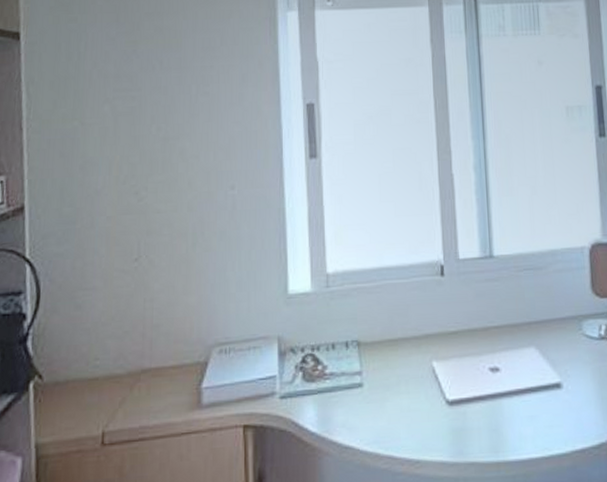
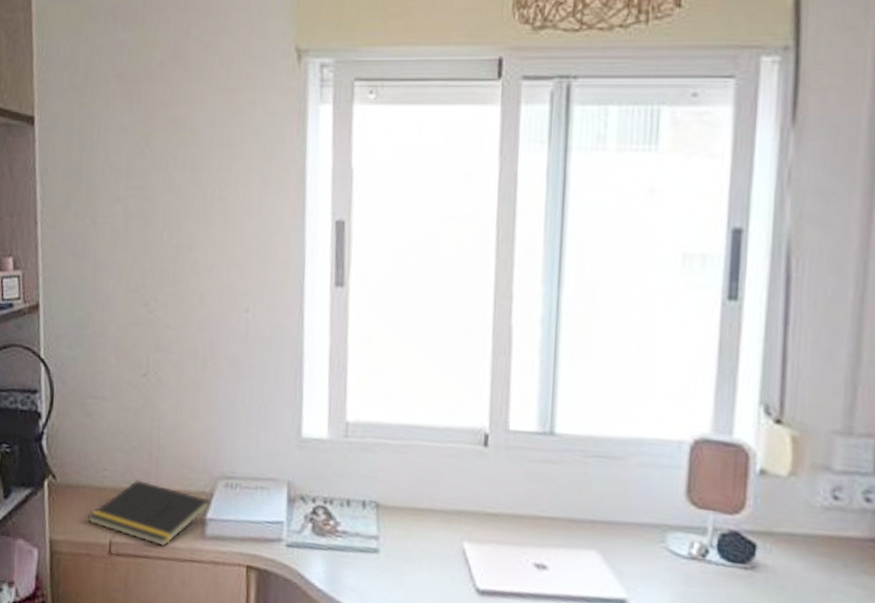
notepad: none [78,363,206,426] -> present [88,480,211,547]

